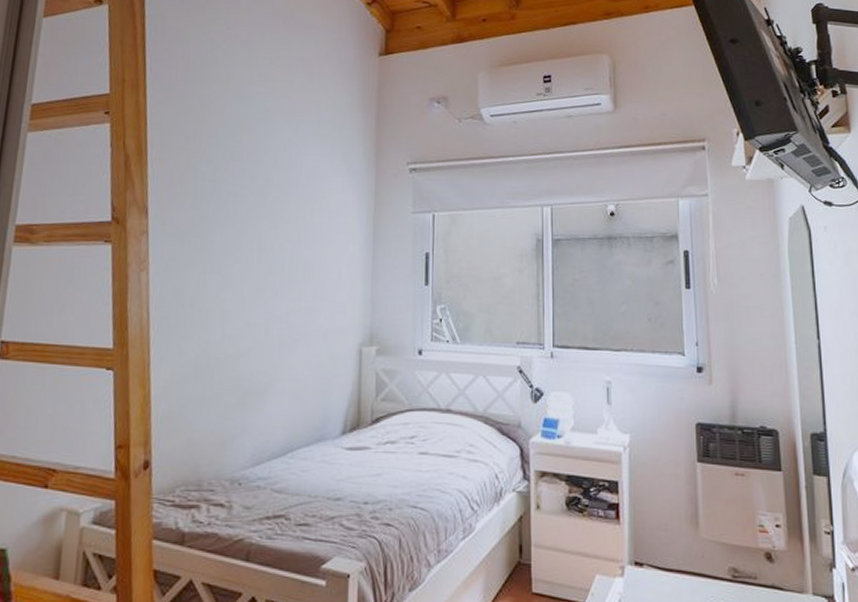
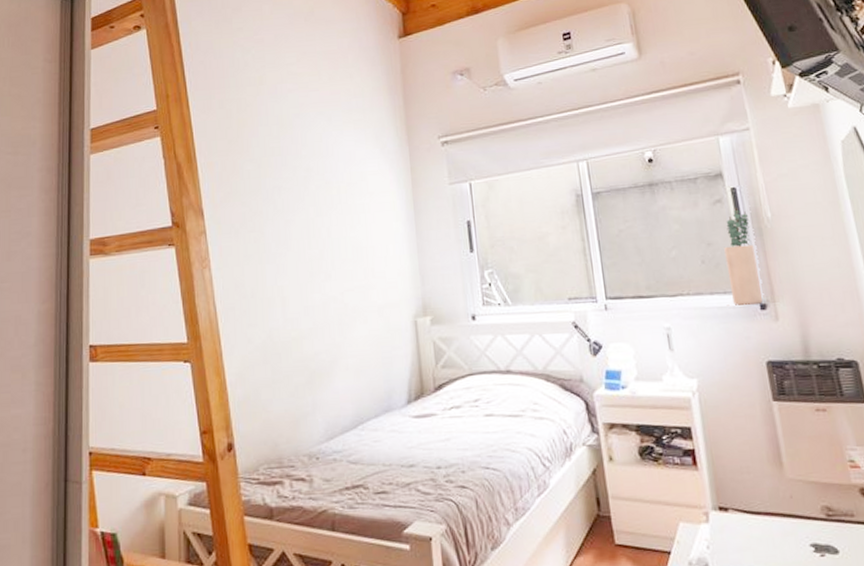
vase: none [670,270,701,368] -> present [724,208,764,306]

